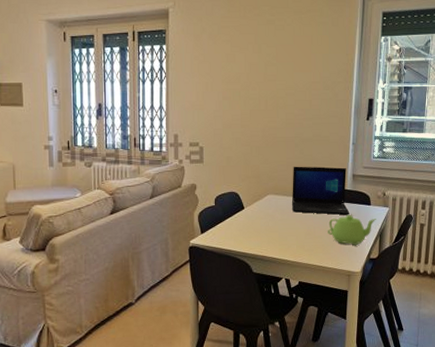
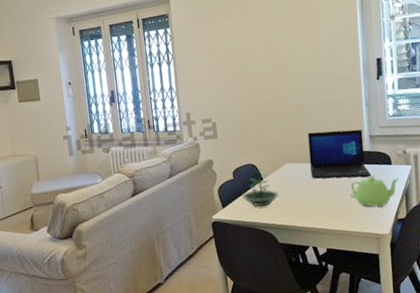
terrarium: none [222,197,258,235] -> present [242,168,279,207]

